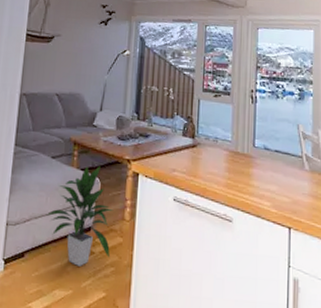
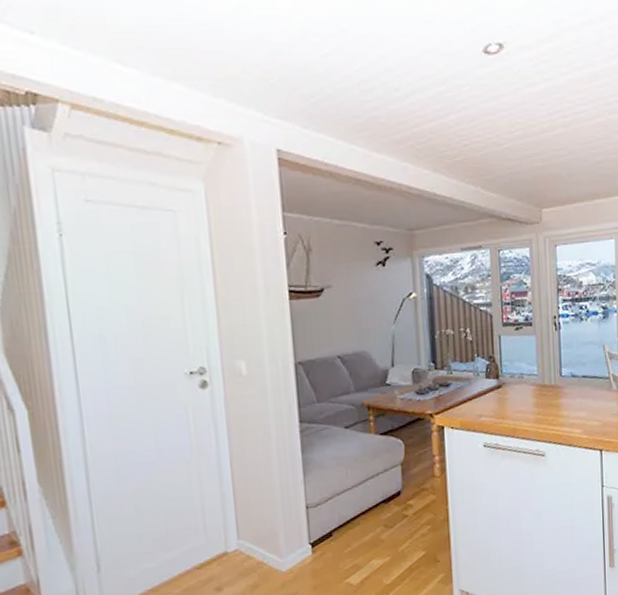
indoor plant: present [45,166,114,266] -> none [348,427,424,533]

